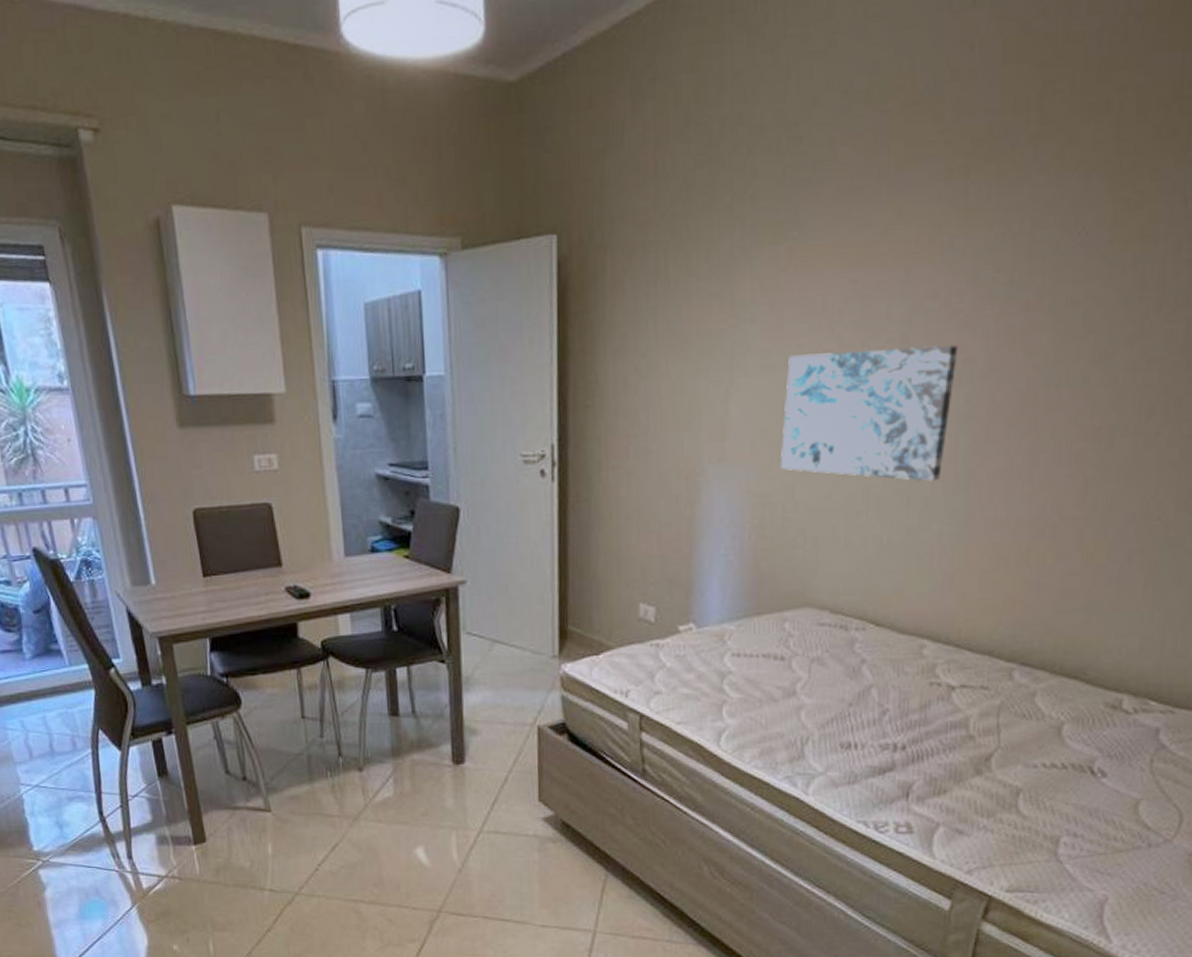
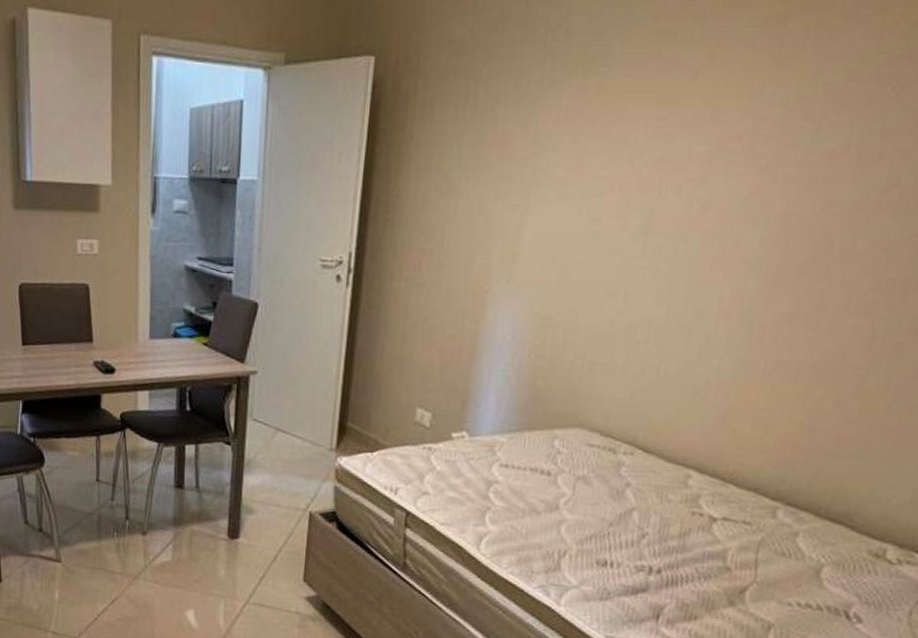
wall art: present [781,345,958,482] -> none [567,186,757,319]

